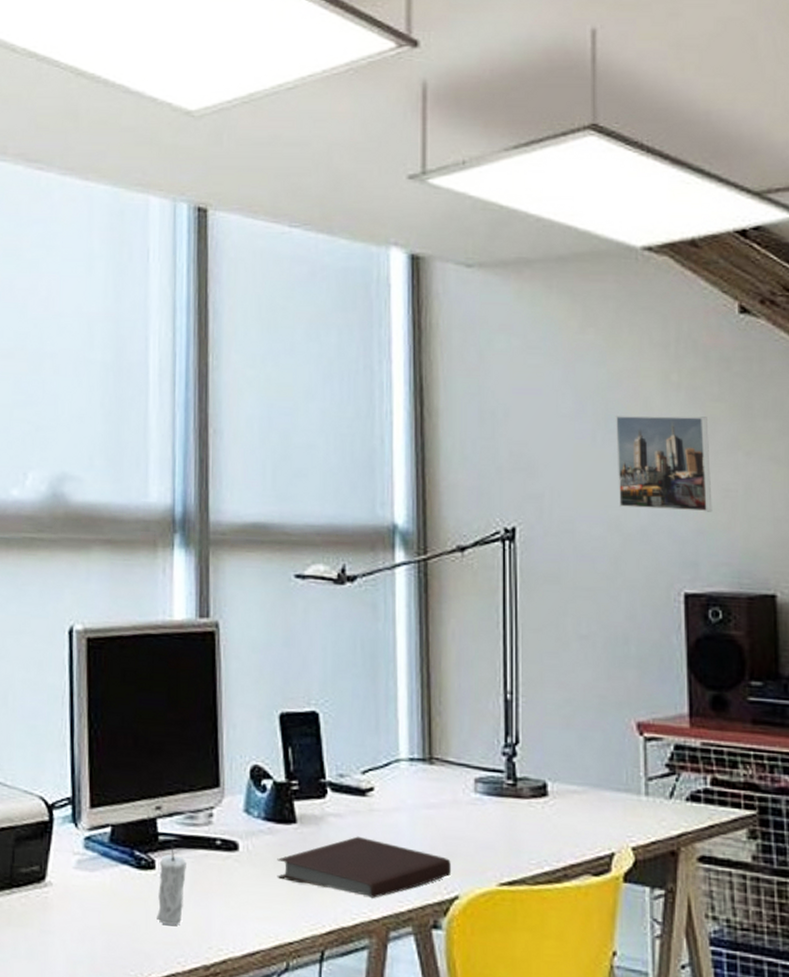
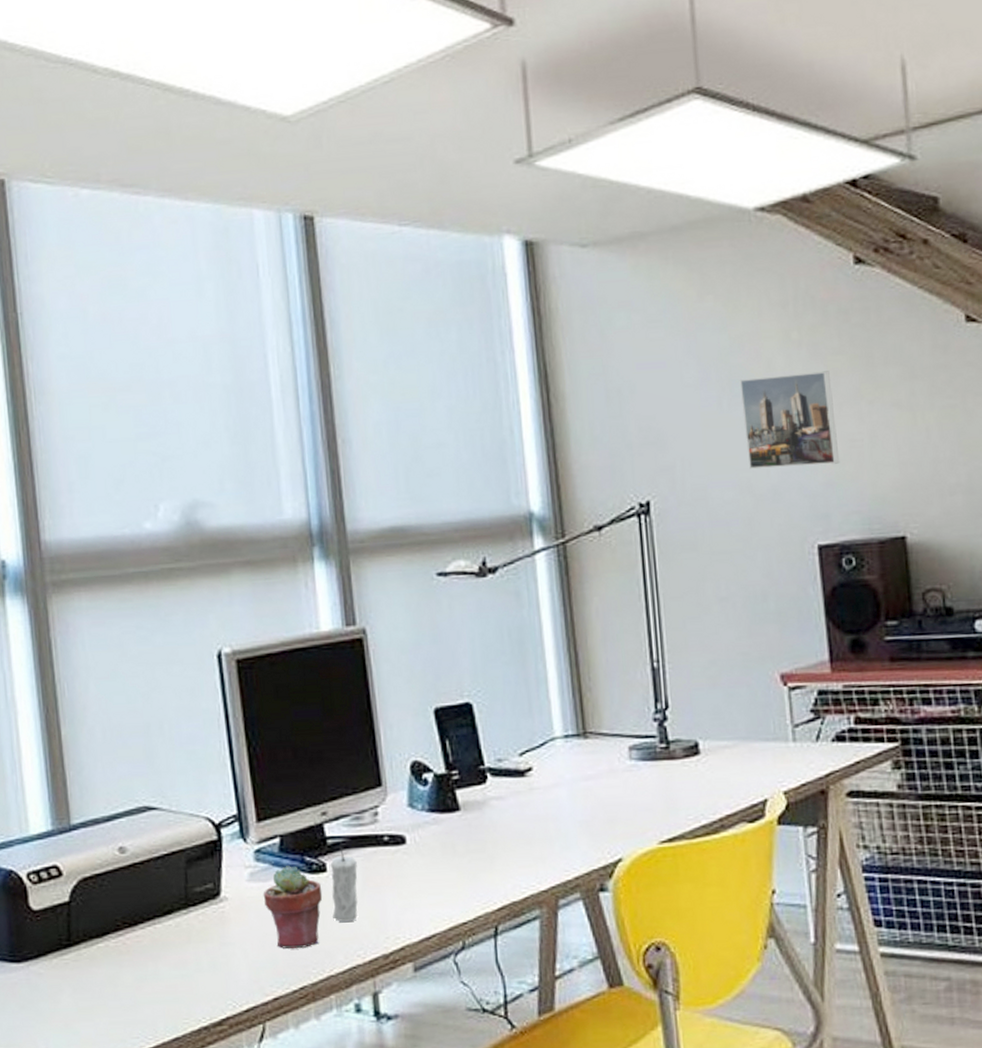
potted succulent: none [88,858,149,947] -> present [263,866,323,949]
notebook: present [277,836,451,898] -> none [444,815,613,871]

